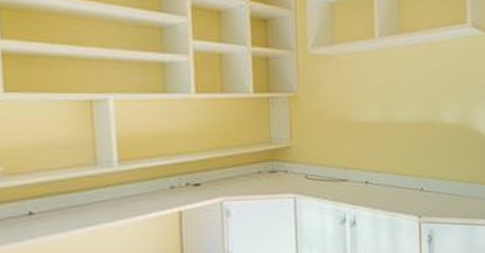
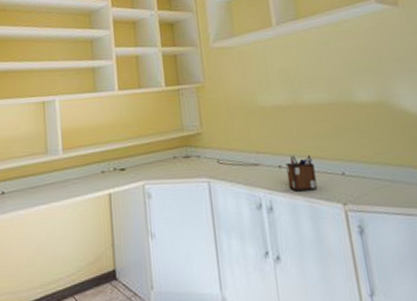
desk organizer: none [372,171,398,206] -> present [285,154,318,192]

